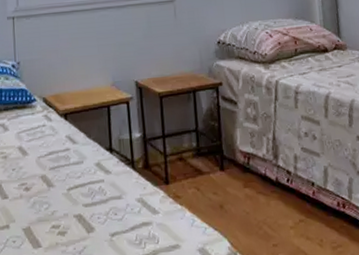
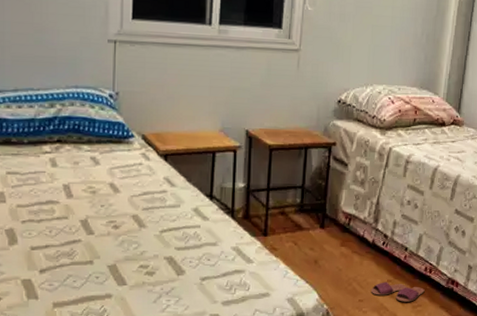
slippers: none [283,222,342,244] -> present [370,282,425,302]

